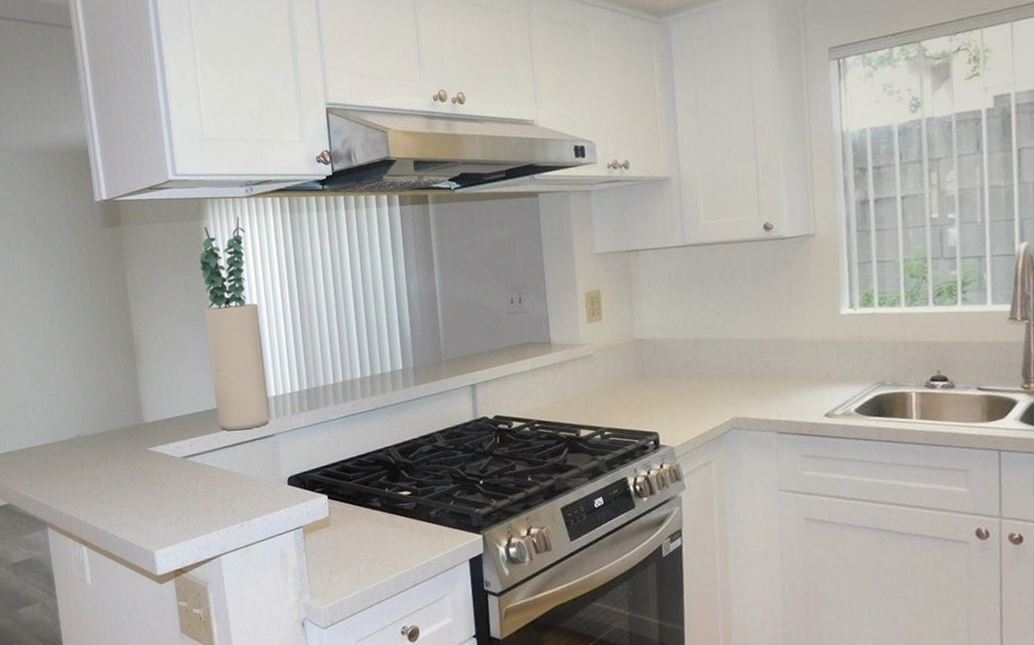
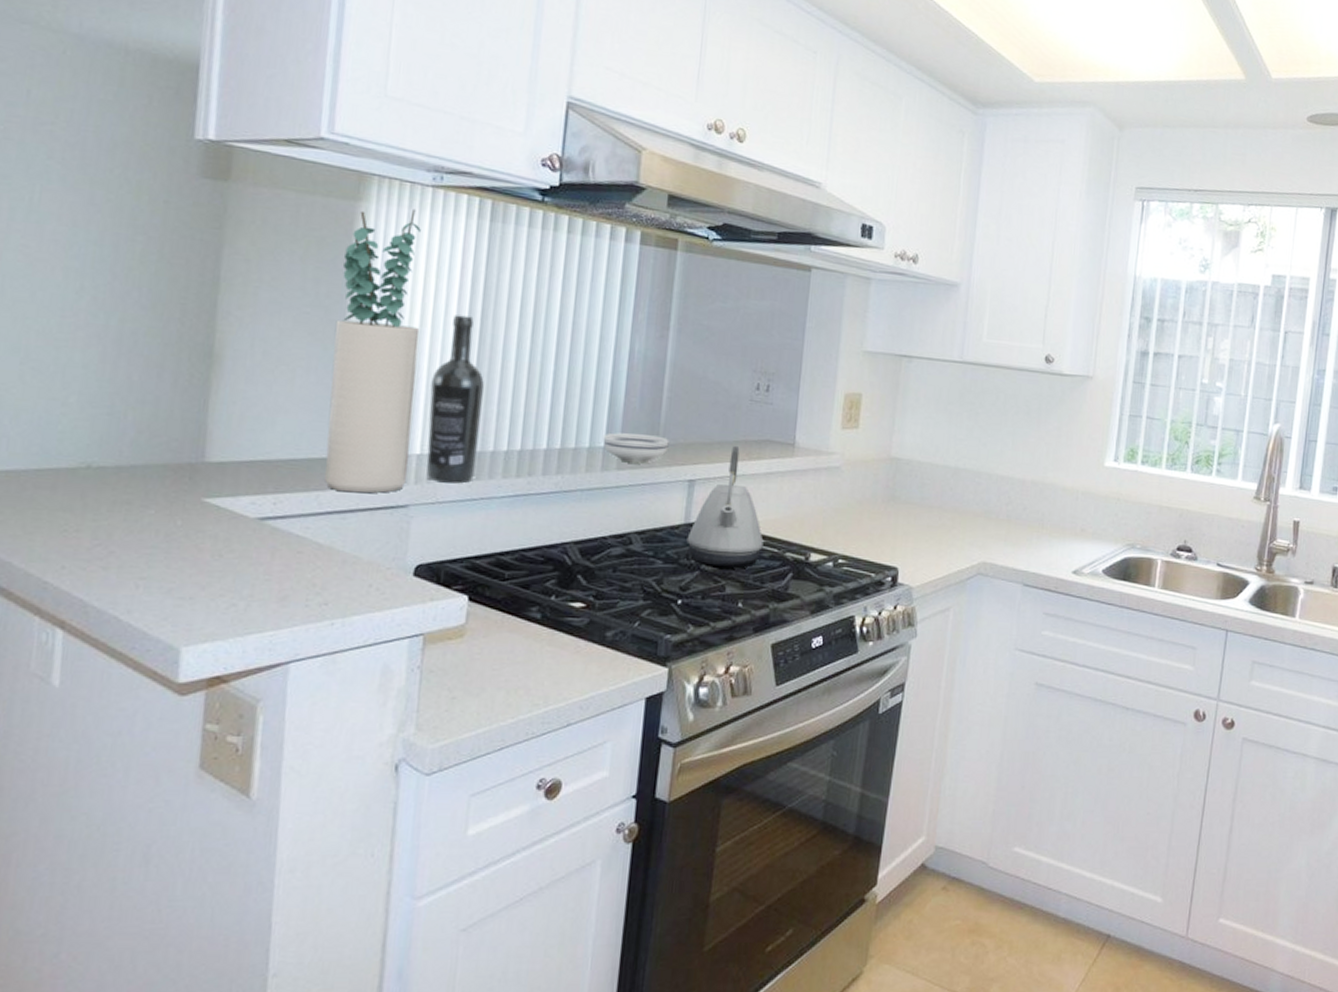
wine bottle: none [273,288,315,415] -> present [426,315,485,483]
bowl: none [400,354,451,379] -> present [602,432,669,464]
kettle: none [478,352,540,452] -> present [686,446,764,569]

